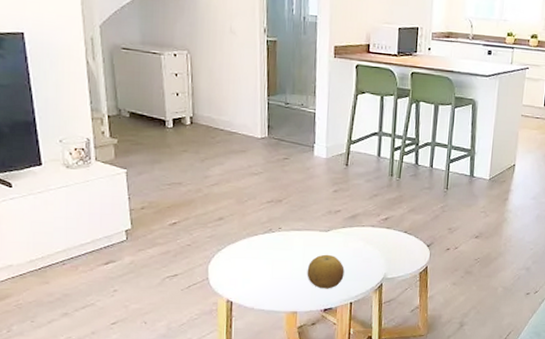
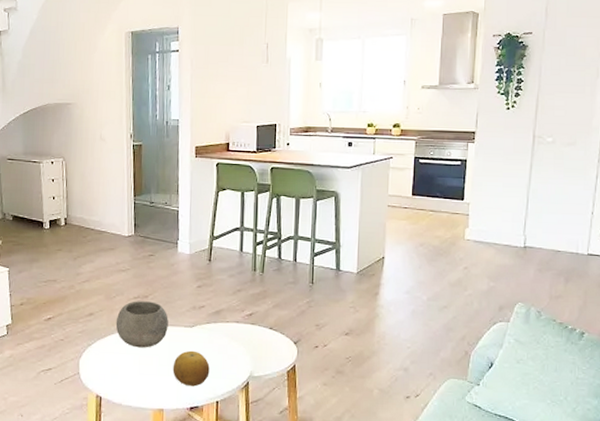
bowl: none [247,205,303,253] -> present [115,301,168,348]

